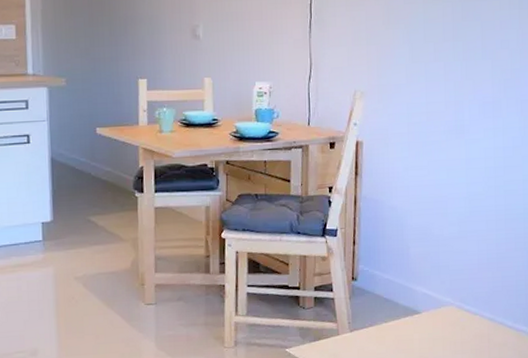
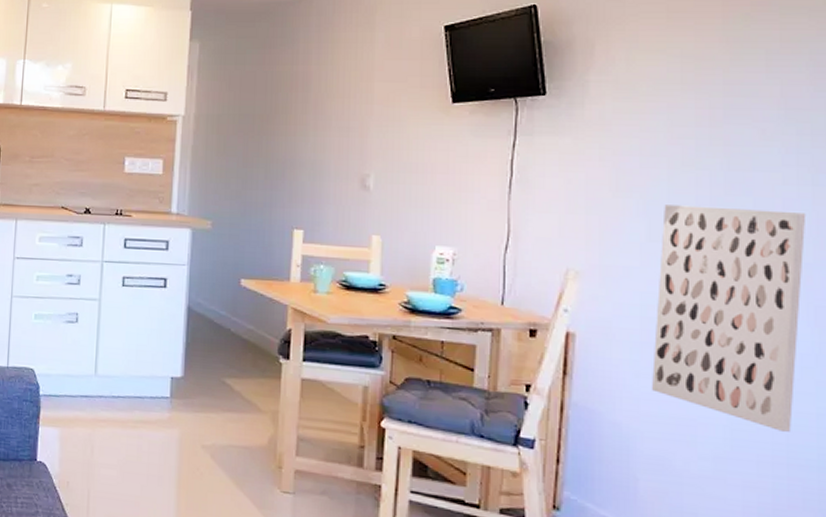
wall art: none [417,30,515,196] -> present [652,205,807,432]

